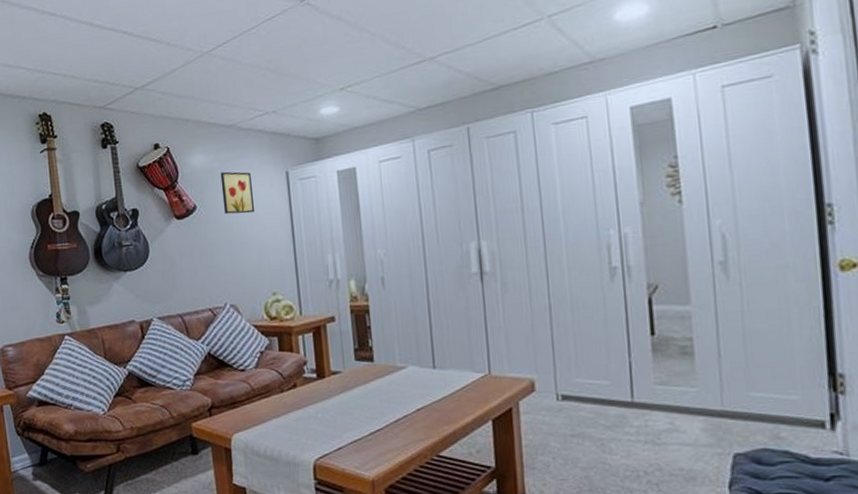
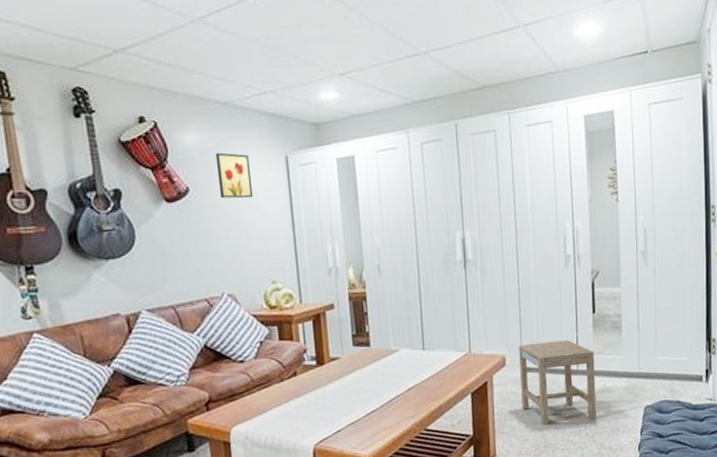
stool: none [551,365,663,466] -> present [519,339,597,426]

